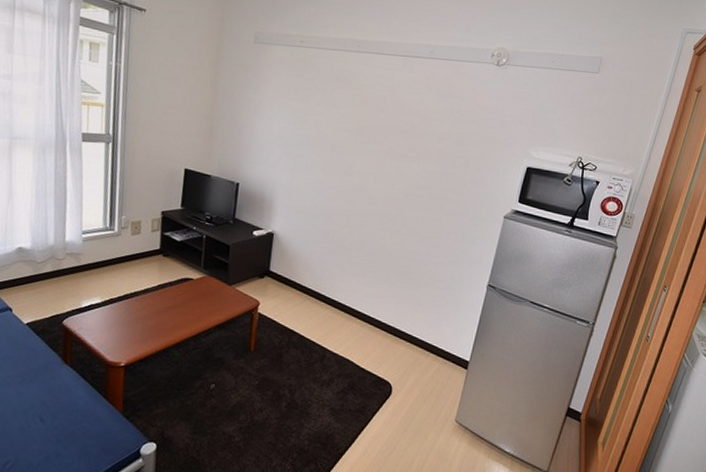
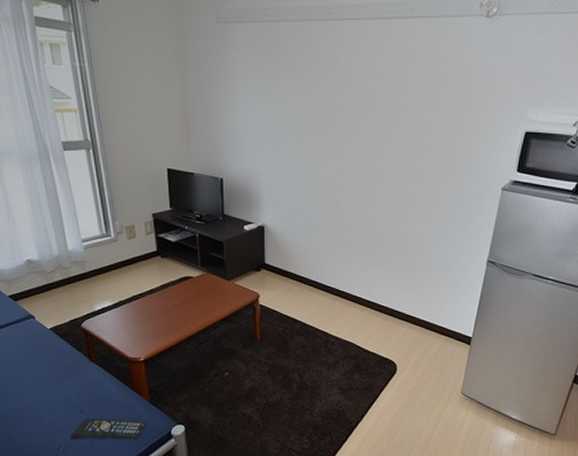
remote control: none [20,430,116,458] -> present [69,419,148,440]

